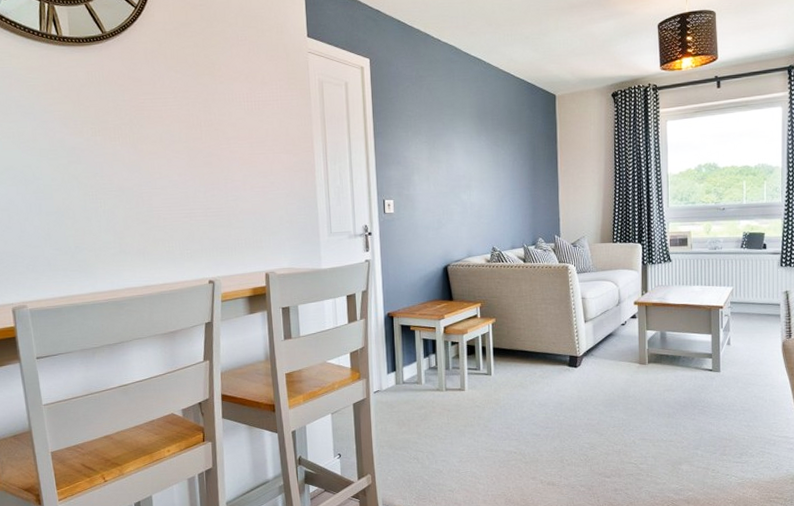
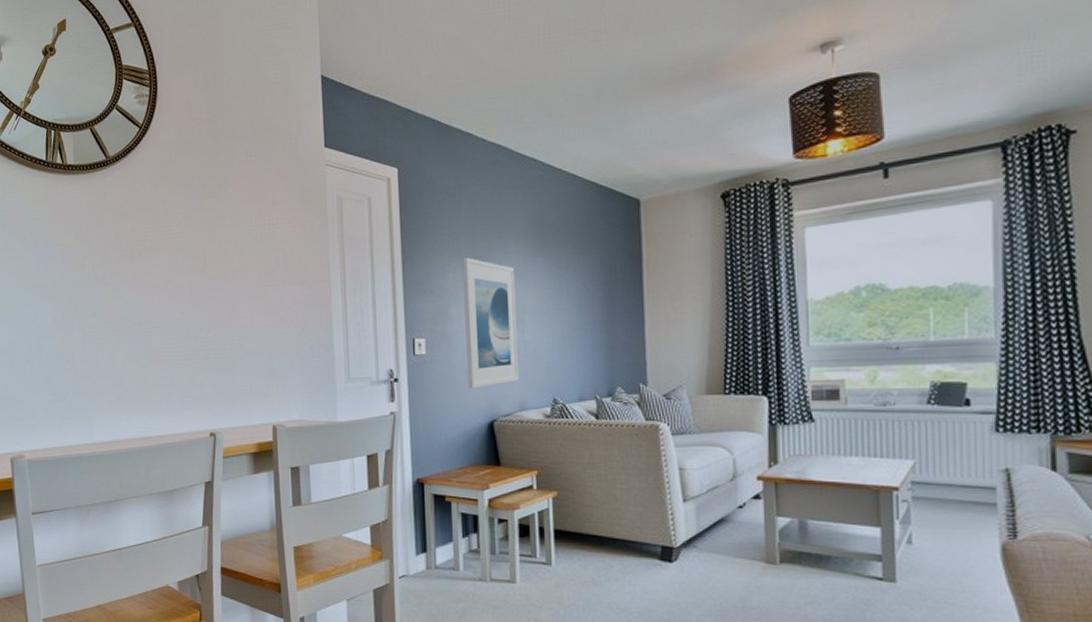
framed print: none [422,135,466,241] -> present [462,257,519,389]

